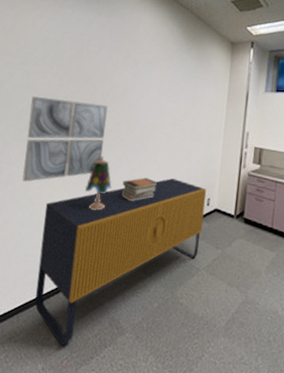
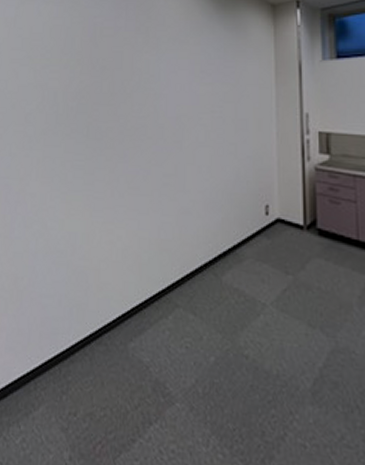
wall art: present [22,96,108,182] -> none [33,94,130,201]
sideboard: present [35,178,207,346] -> none [56,182,264,424]
table lamp: present [84,156,112,210] -> none [108,161,141,231]
book stack: present [121,177,158,202] -> none [154,183,199,217]

